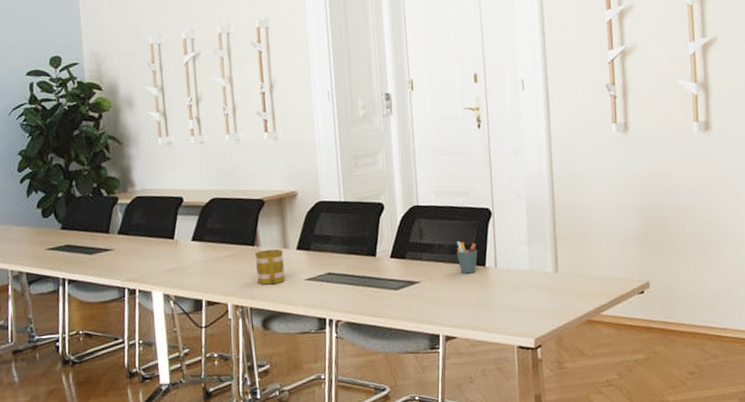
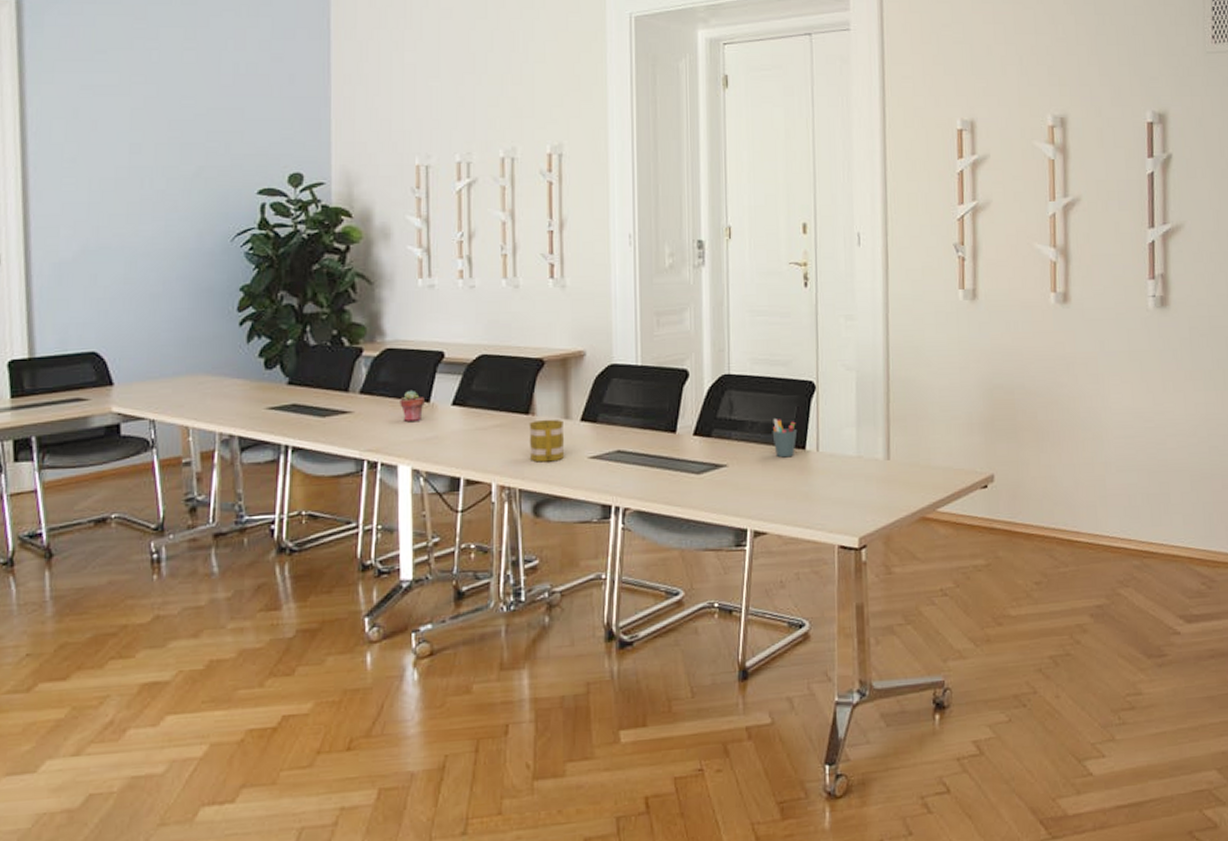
potted succulent: none [150,229,170,255] -> present [400,390,425,421]

